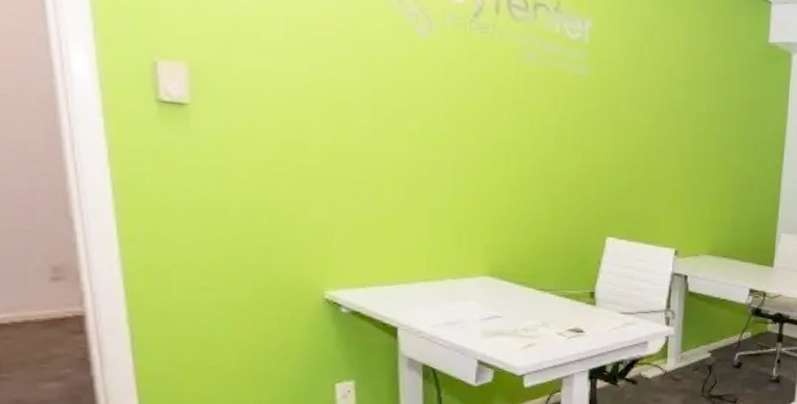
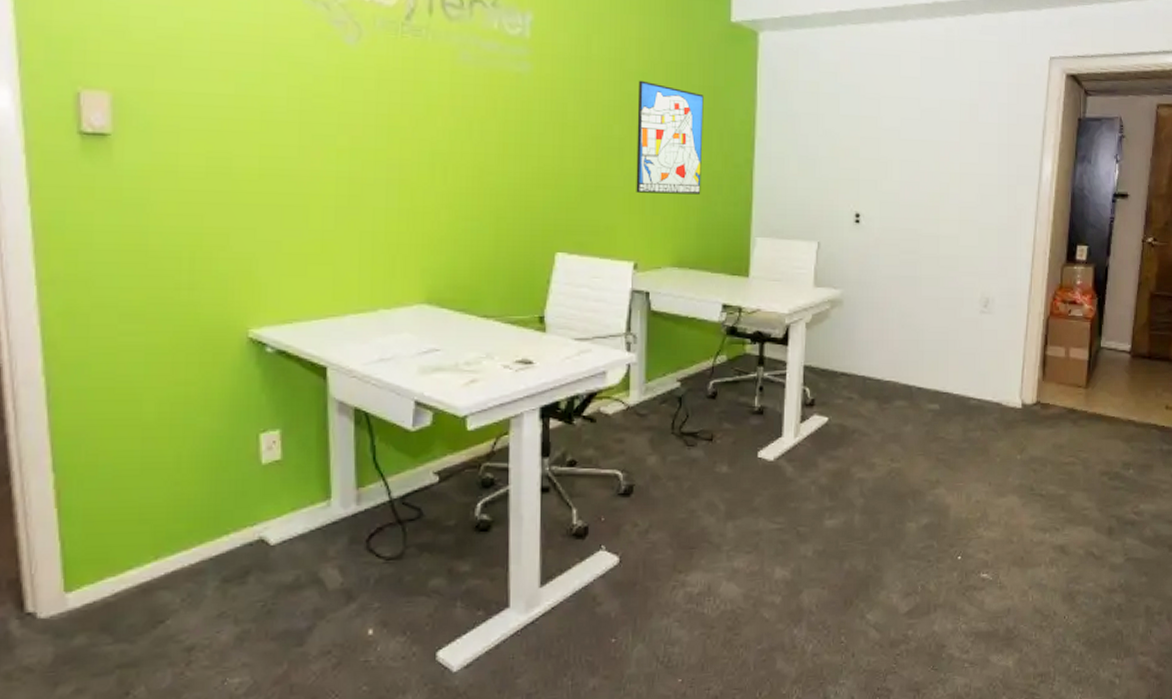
wall art: none [679,89,742,194] -> present [636,80,704,195]

